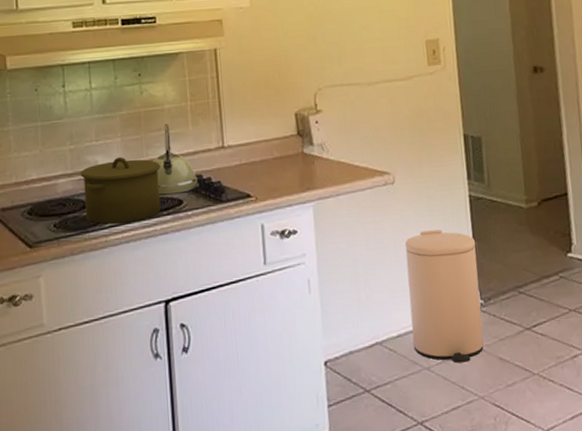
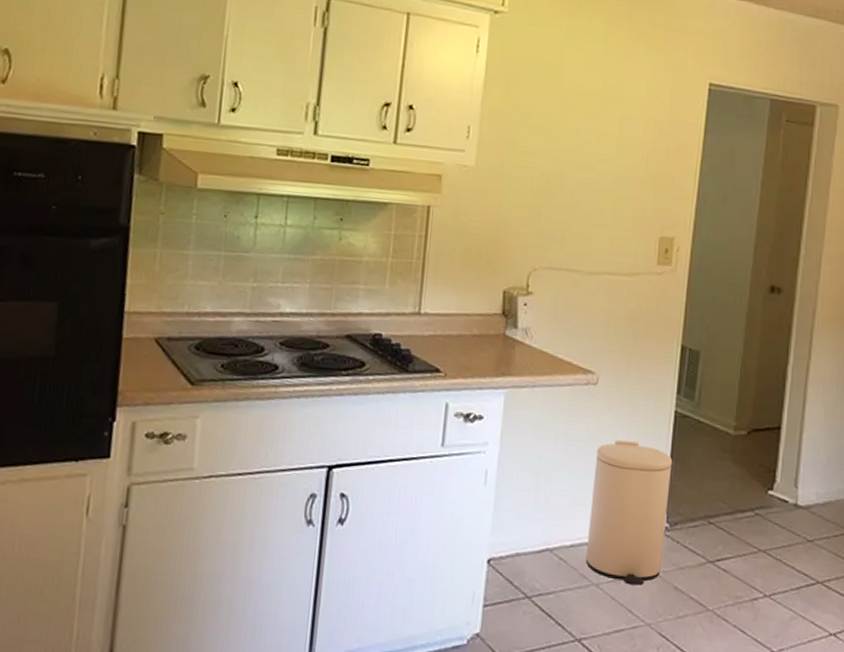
cooking pot: present [80,157,161,224] -> none [257,304,348,377]
kettle: present [152,123,199,196] -> none [340,277,386,356]

